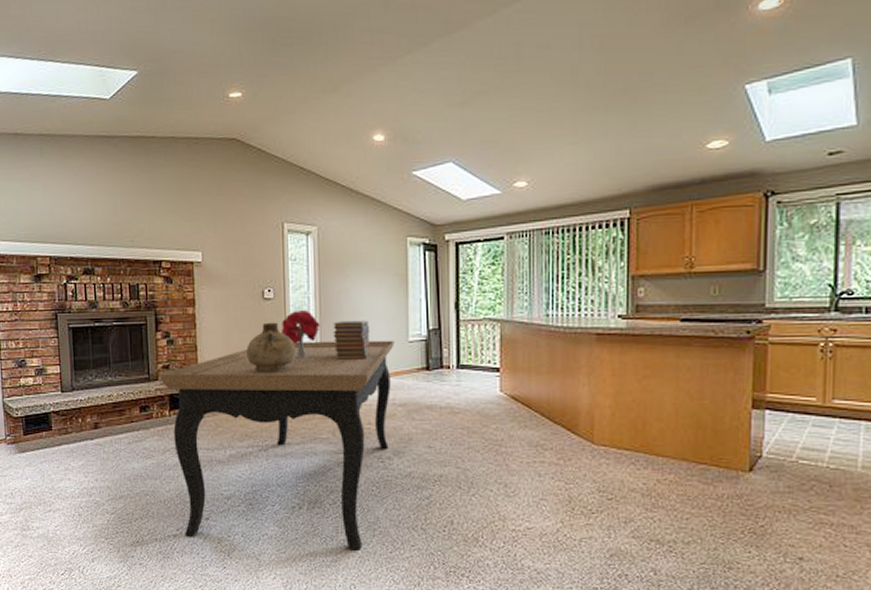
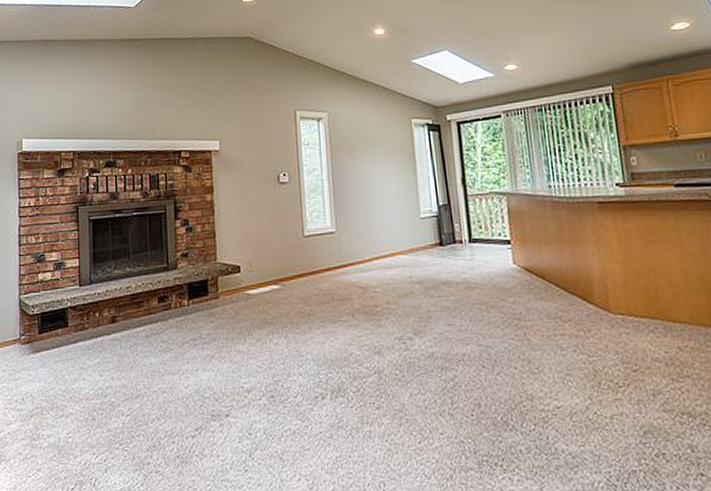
dining table: present [159,340,395,551] -> none [178,217,409,443]
ceramic jug: present [247,322,296,372] -> none [264,205,313,256]
bouquet: present [280,309,320,358] -> none [296,191,335,240]
book stack: present [332,320,371,360] -> none [347,199,384,239]

